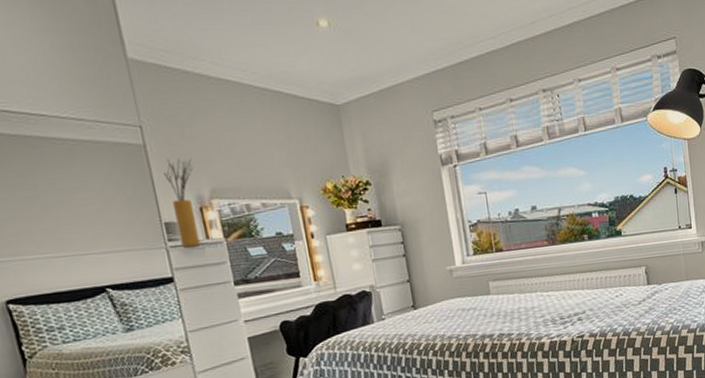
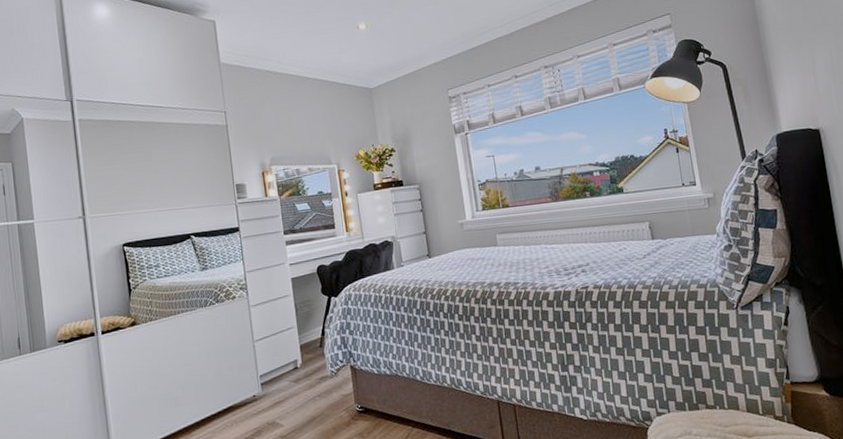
vase: present [164,158,201,249] -> none [238,134,261,205]

